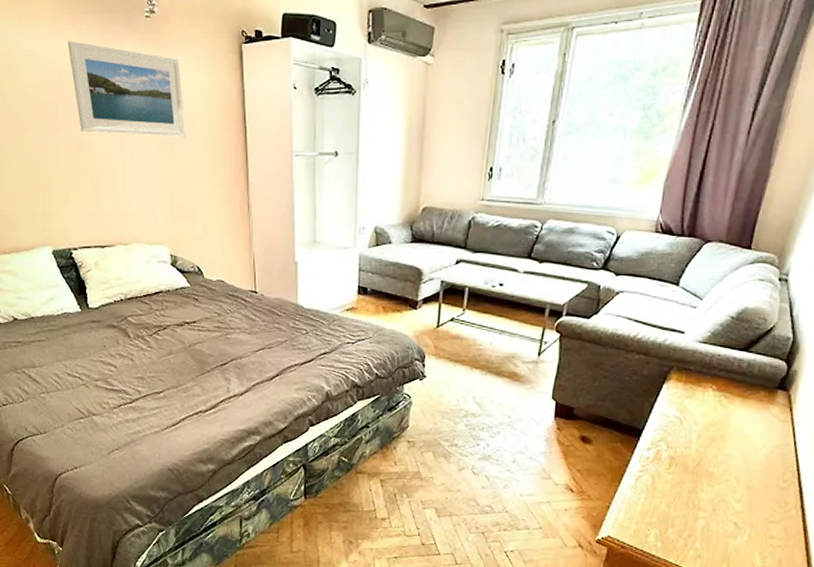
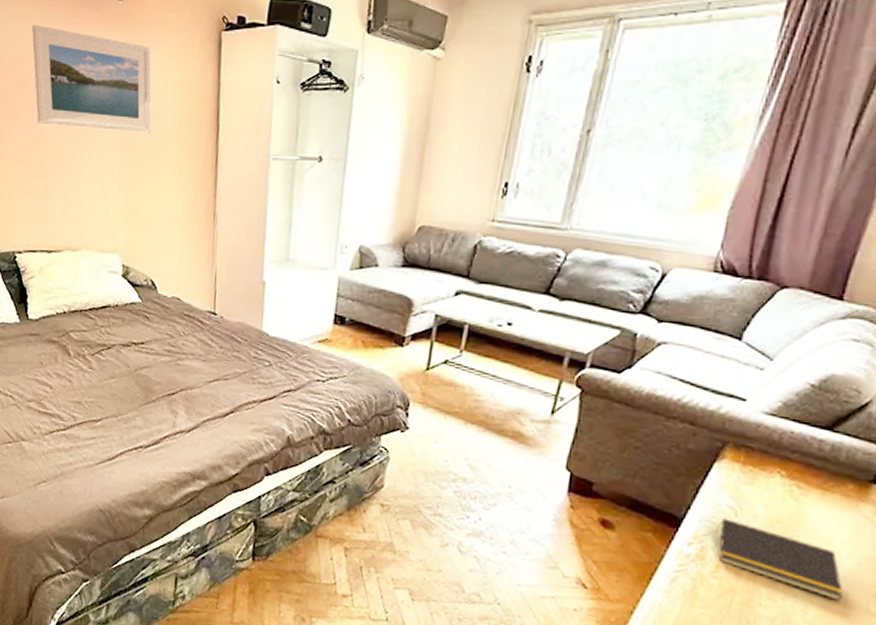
notepad: none [667,427,760,481] -> present [716,518,843,601]

